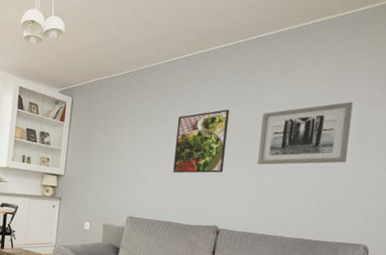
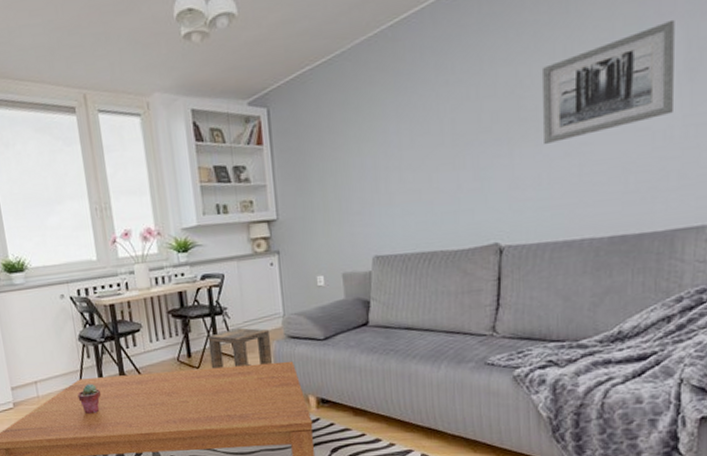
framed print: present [173,110,229,174] -> none [420,75,497,183]

